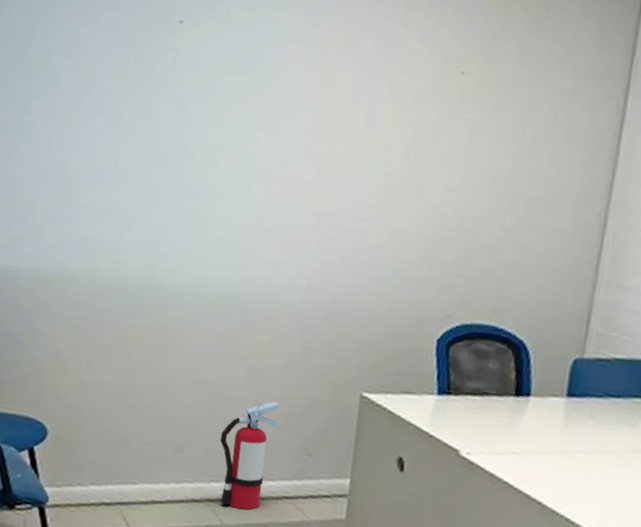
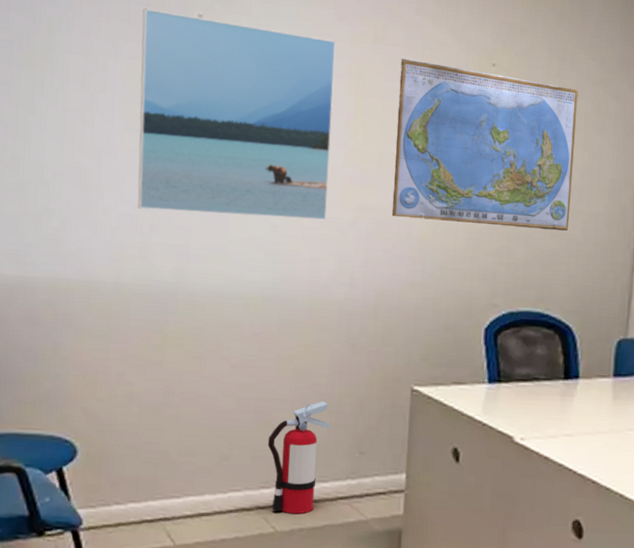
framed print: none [113,14,308,224] -> present [137,8,336,220]
world map: none [351,65,548,245] -> present [391,58,579,231]

